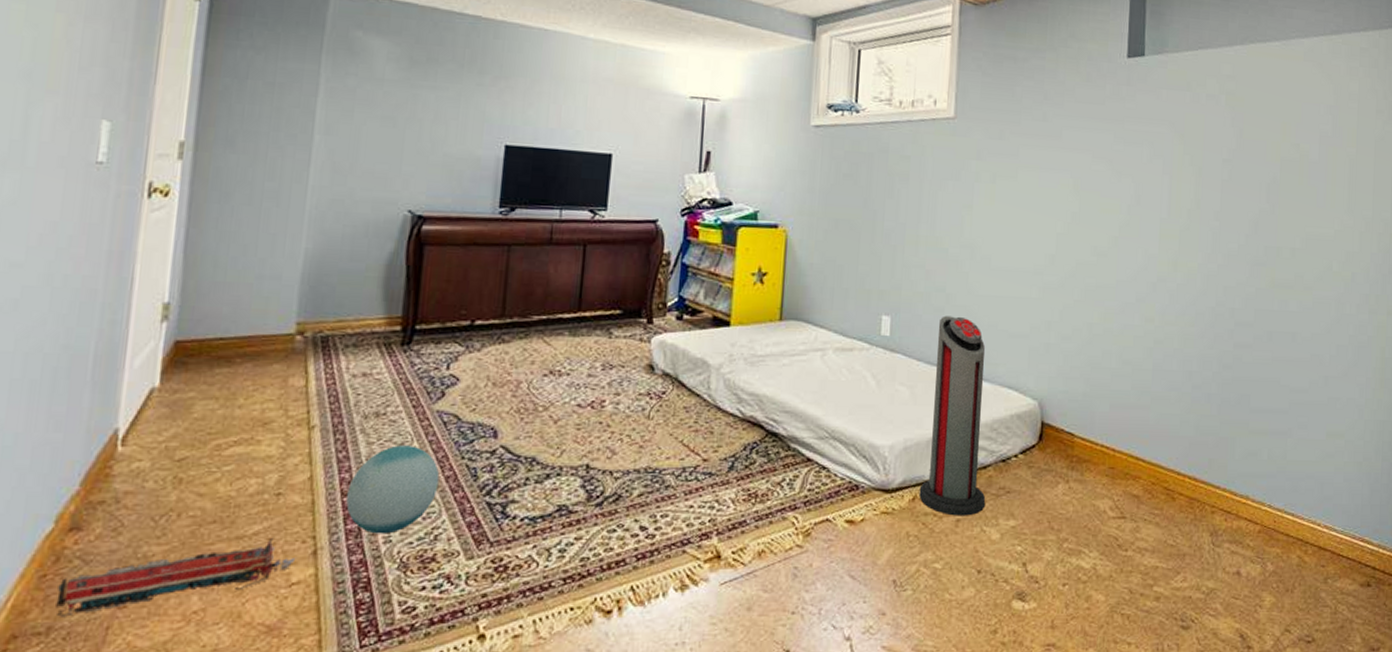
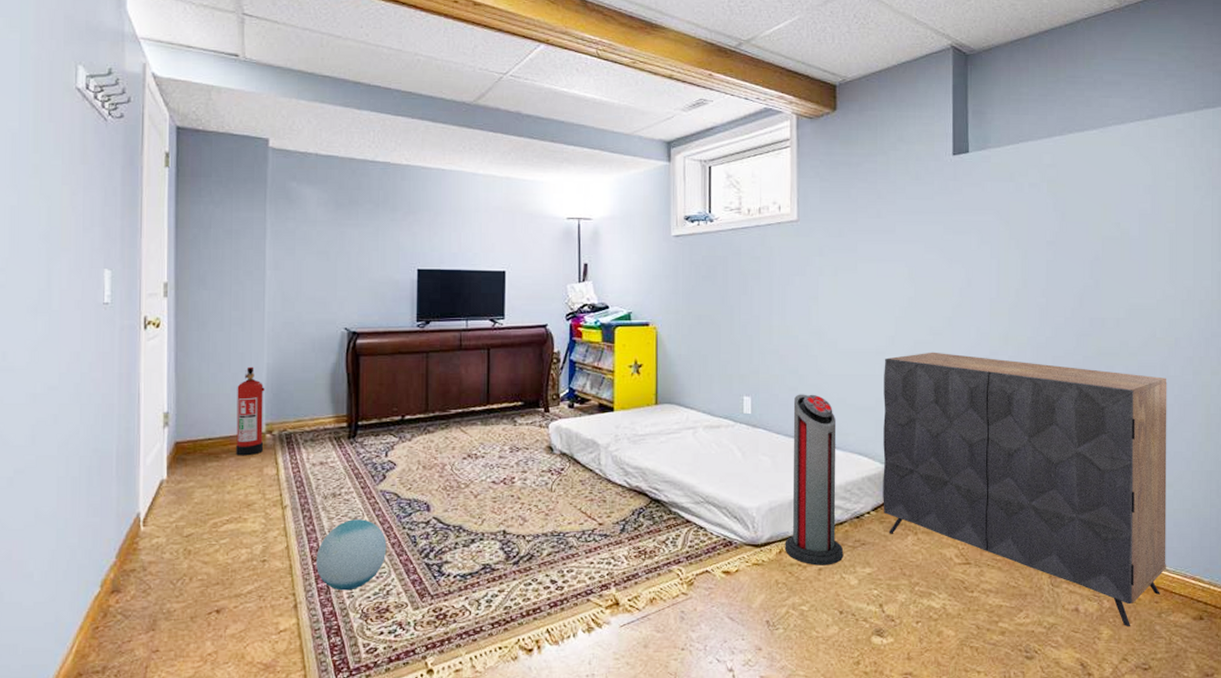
toy train: present [56,537,296,617] -> none [107,594,282,659]
fire extinguisher: none [254,251,300,362] -> present [236,366,265,456]
dresser: none [1032,274,1342,594] -> present [883,352,1167,627]

